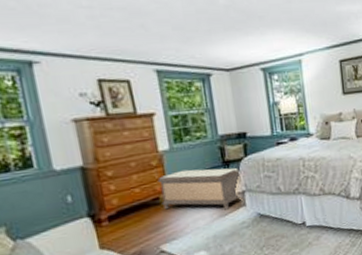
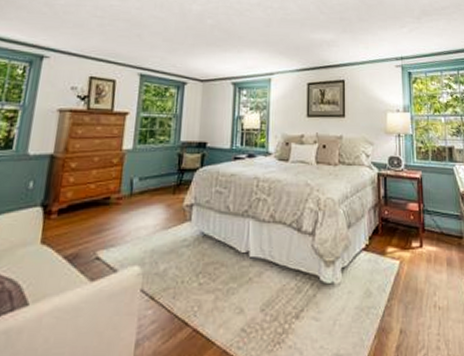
bench: present [158,167,244,210] -> none [111,172,194,222]

